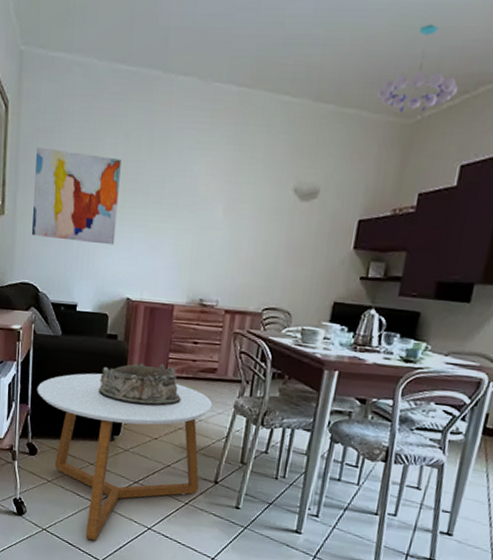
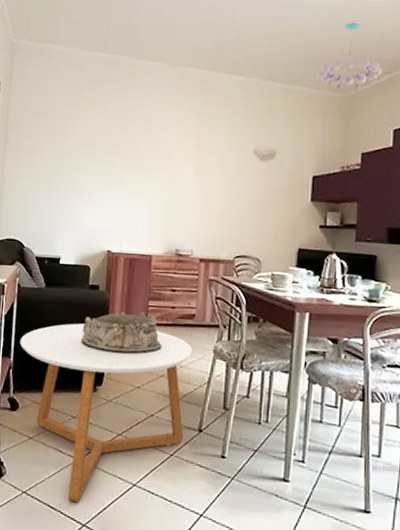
wall art: present [31,147,121,245] -> none [18,119,101,203]

